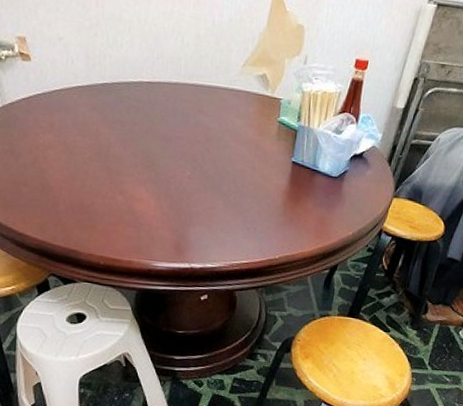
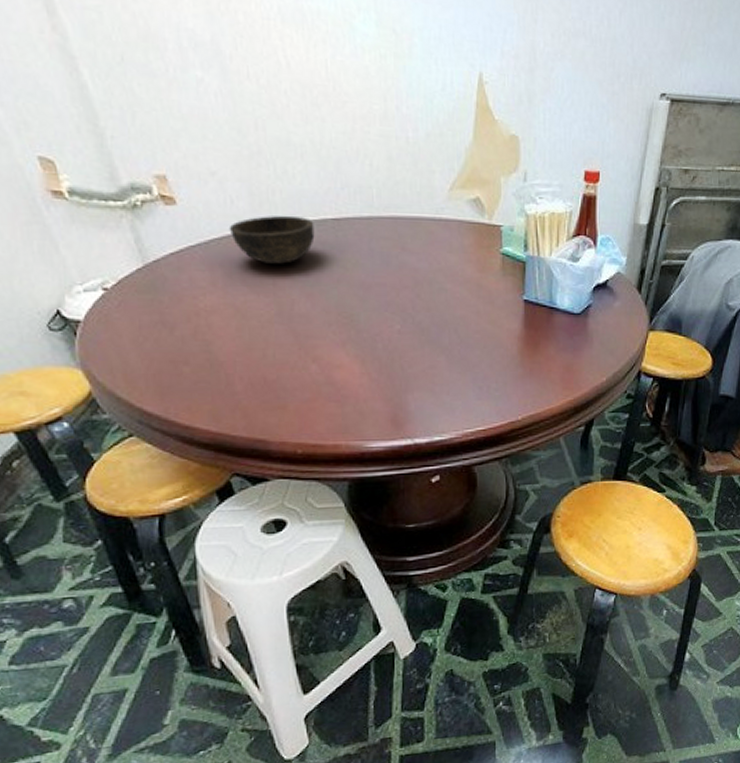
bowl: none [68,75,133,115] -> present [229,216,315,264]

